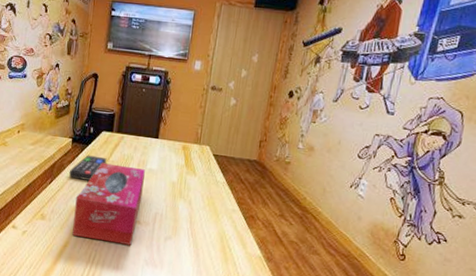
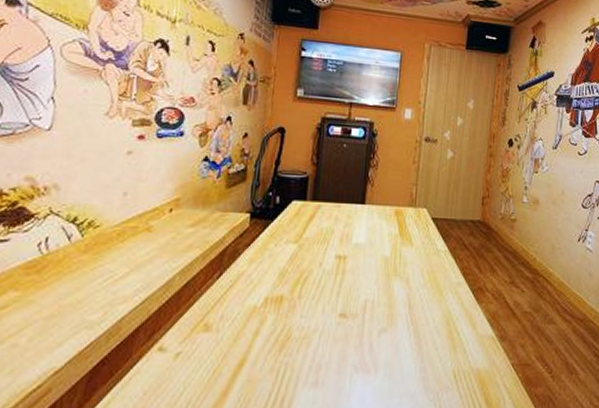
remote control: present [69,155,107,181] -> none [247,233,299,268]
tissue box: present [72,162,145,246] -> none [251,242,350,349]

